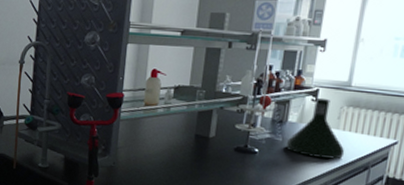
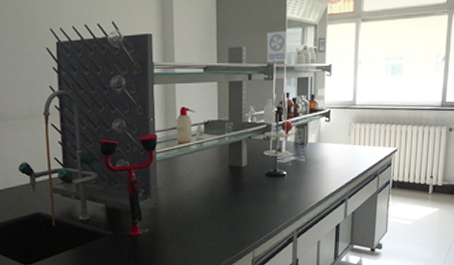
flask: present [285,97,345,160] -> none [309,117,358,172]

